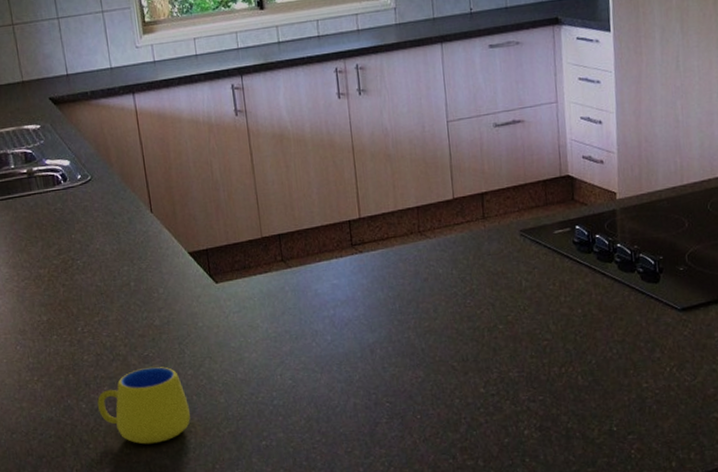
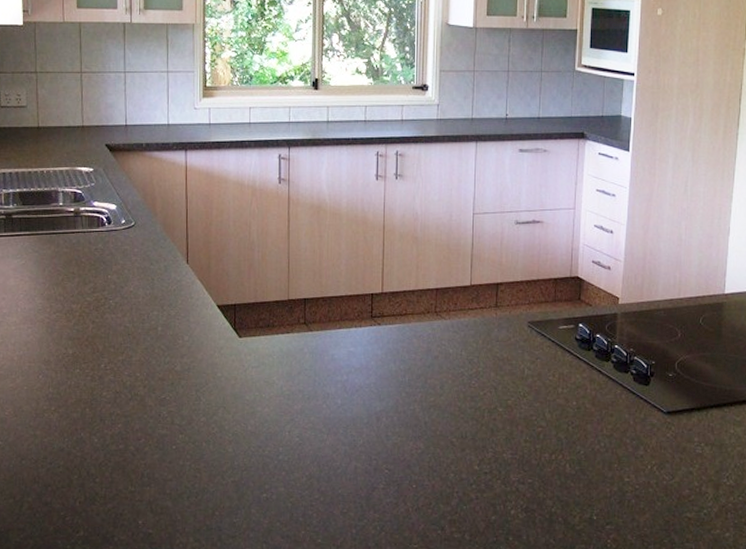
mug: present [97,366,191,445] -> none [110,410,197,485]

